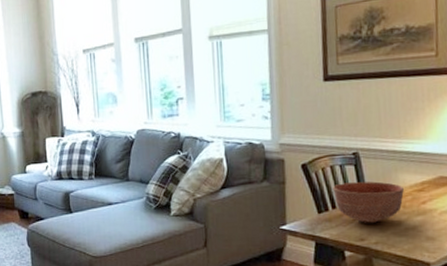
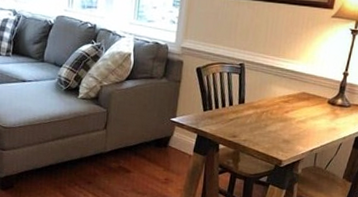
bowl: present [333,181,404,223] -> none [218,88,274,124]

